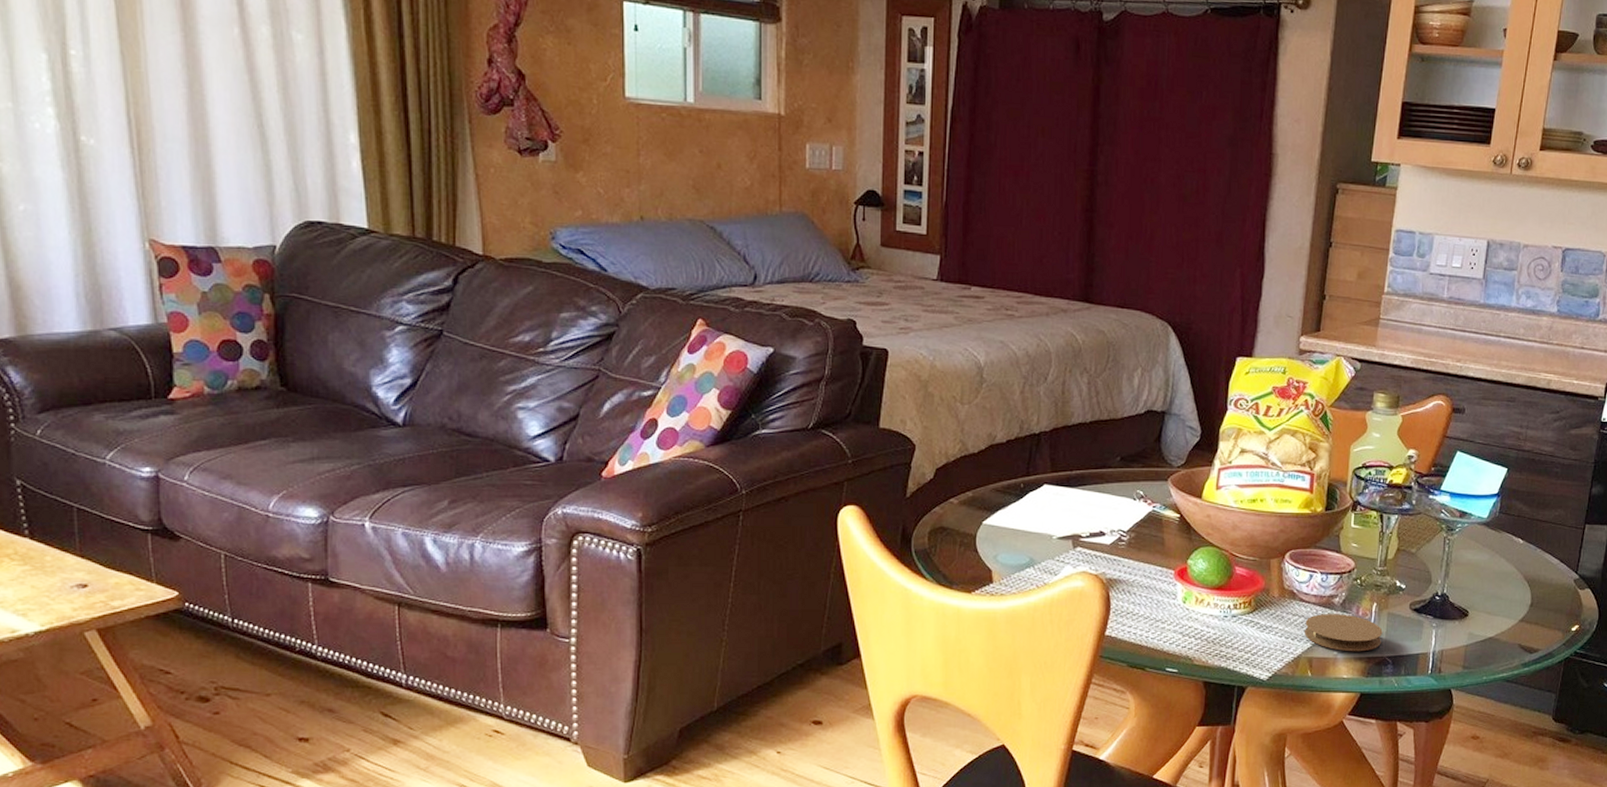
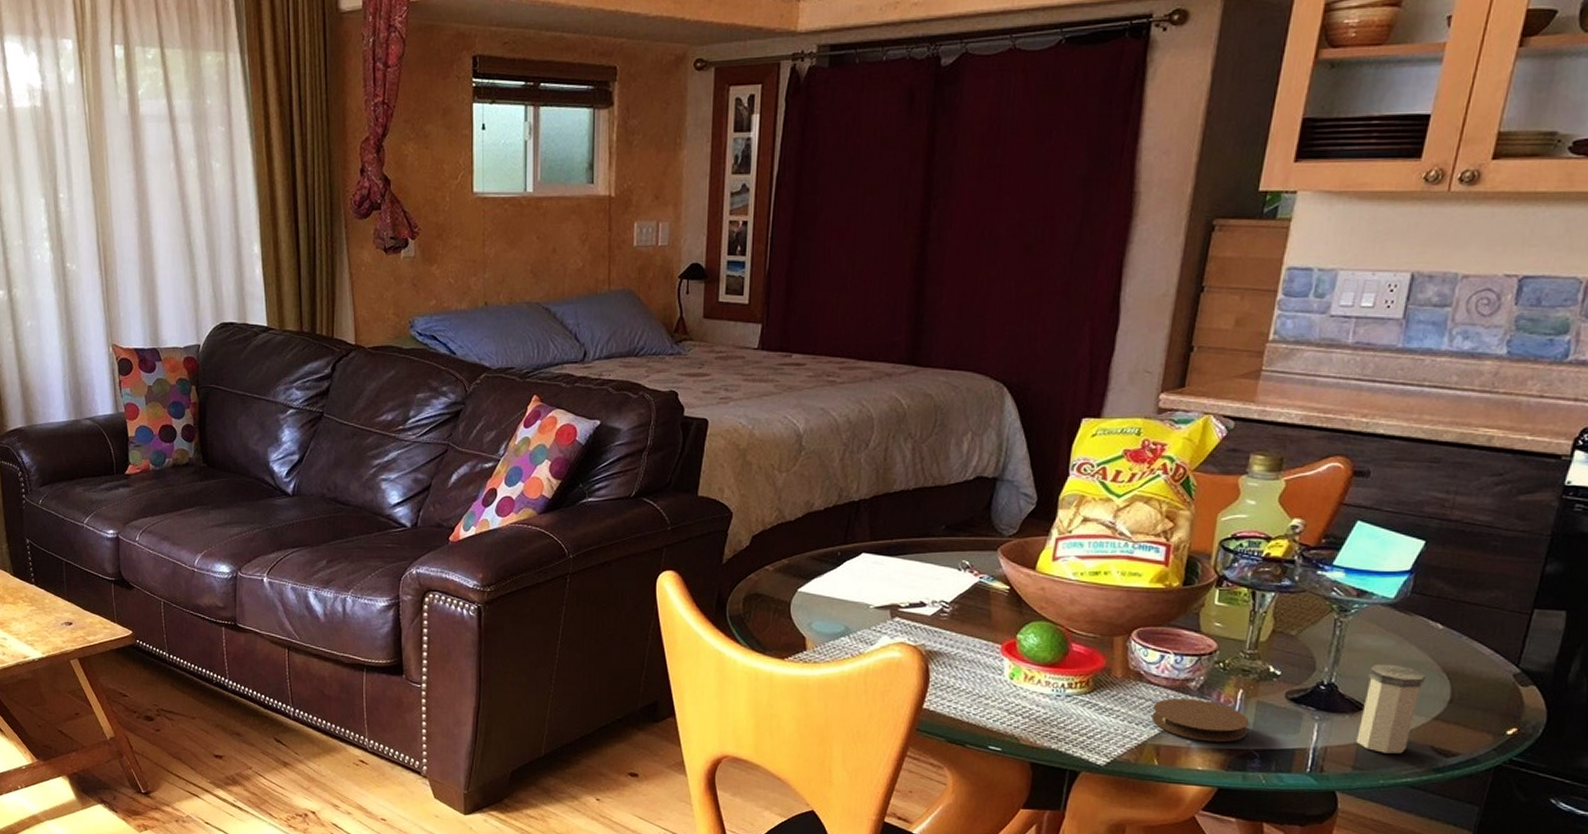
salt shaker: none [1464,575,1512,653] -> present [1356,664,1426,754]

